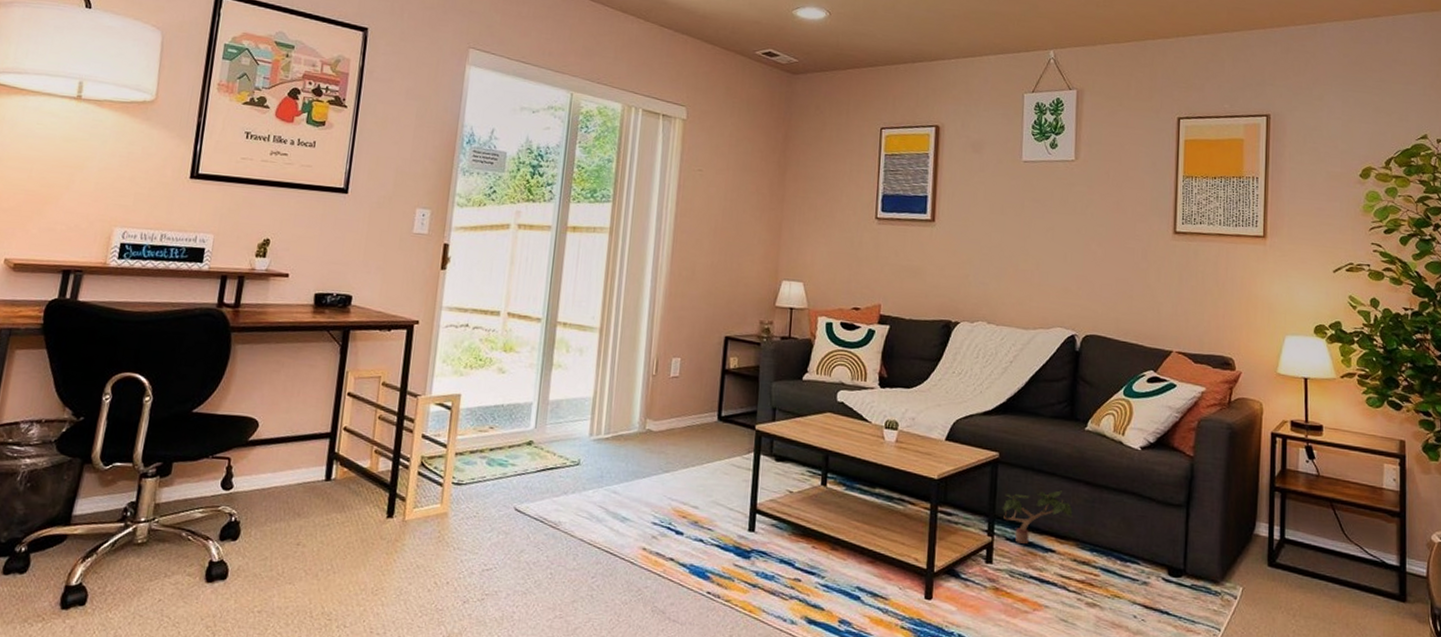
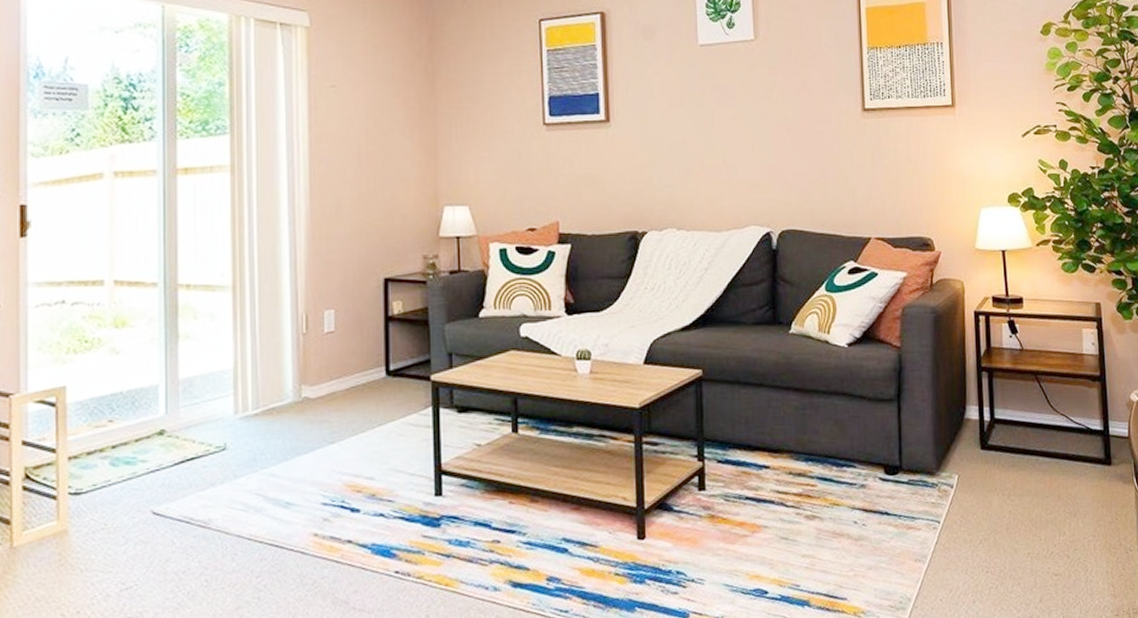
potted plant: present [1001,490,1073,544] -> none [710,401,784,464]

